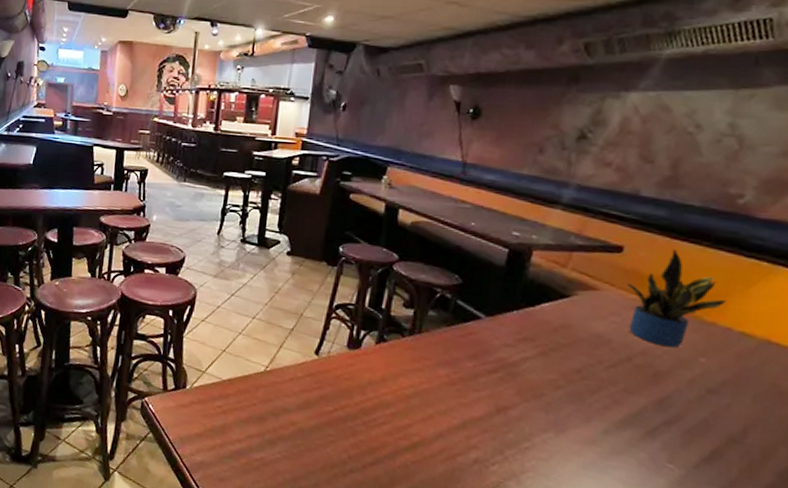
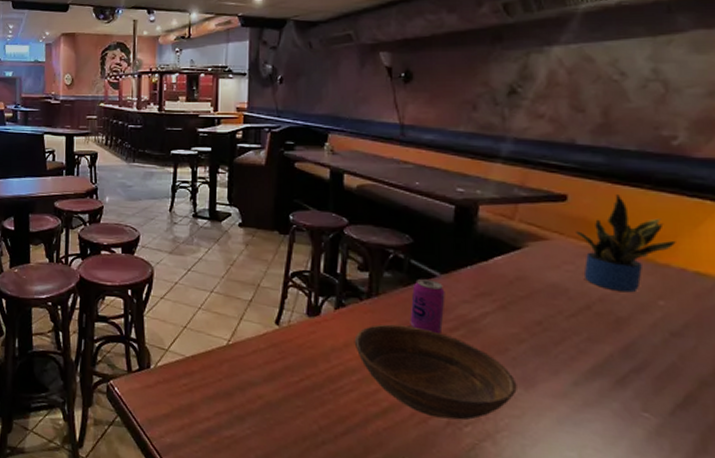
bowl: none [391,361,548,459] -> present [354,324,517,420]
beverage can: none [449,319,488,375] -> present [410,278,445,334]

